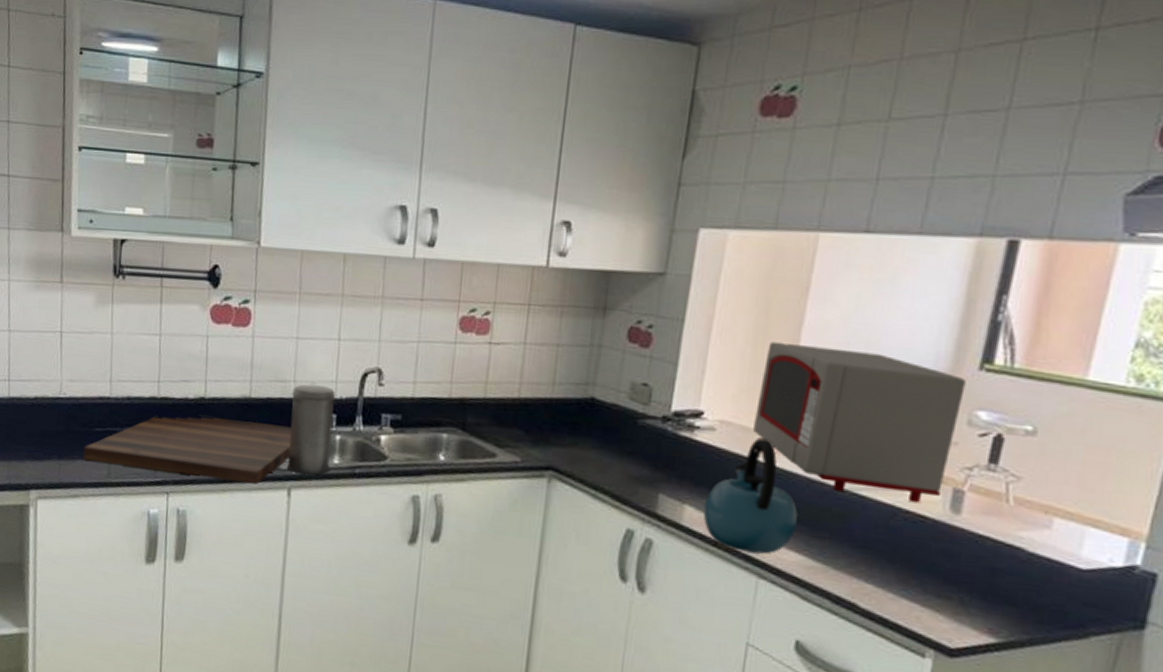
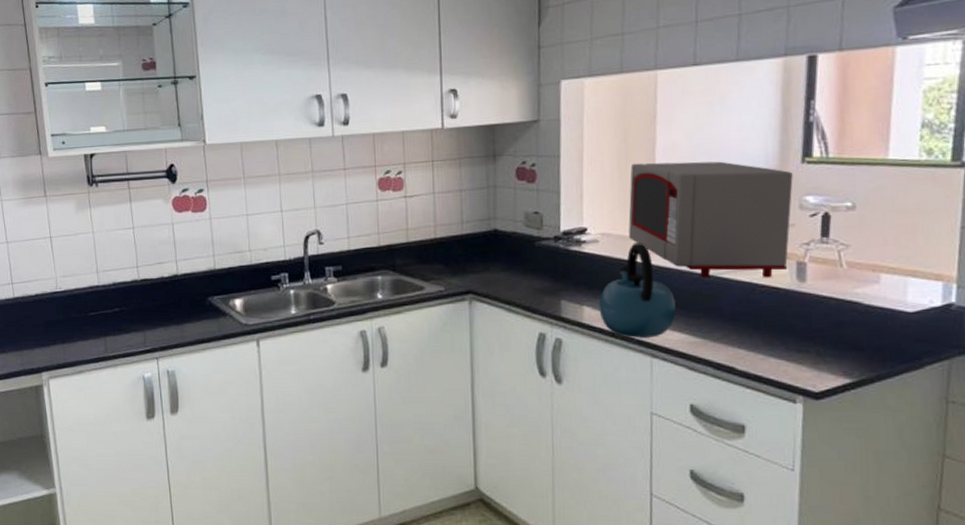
cutting board: present [83,415,292,485] -> none [82,288,255,341]
canister: present [286,384,336,476] -> none [249,251,289,327]

